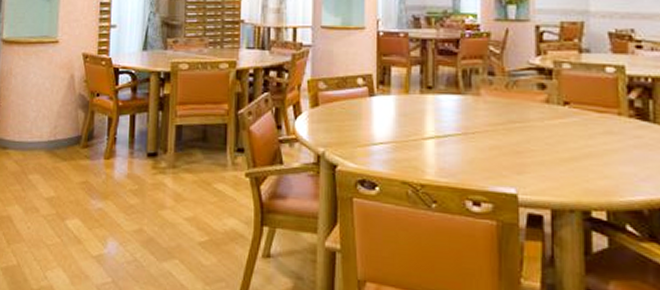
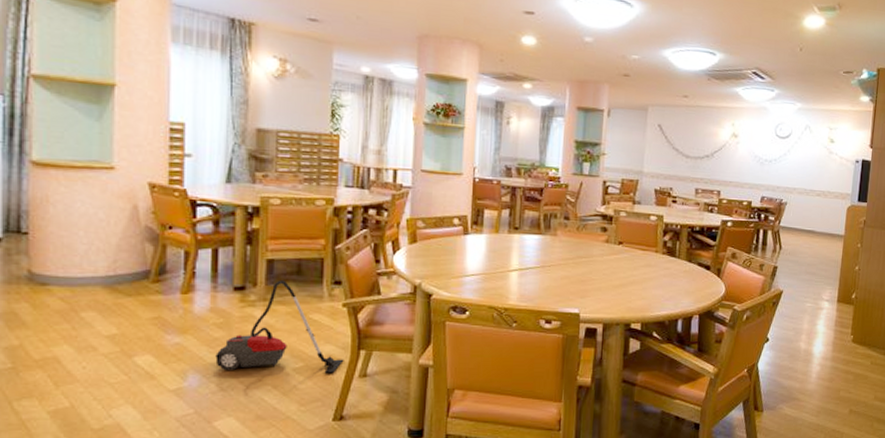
vacuum cleaner: none [131,147,247,251] -> present [215,280,344,374]

